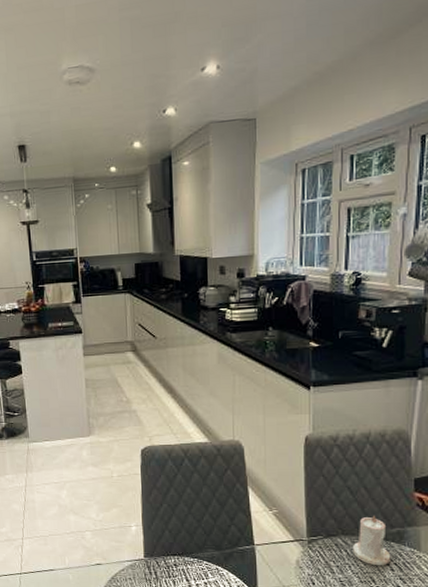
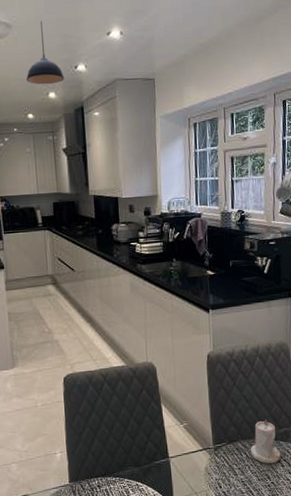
pendant light: none [109,61,151,134] -> present [26,21,65,85]

